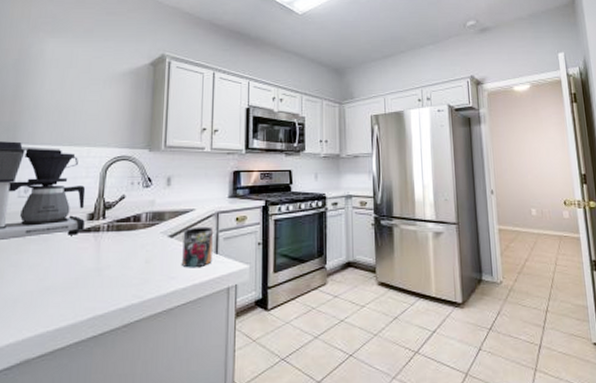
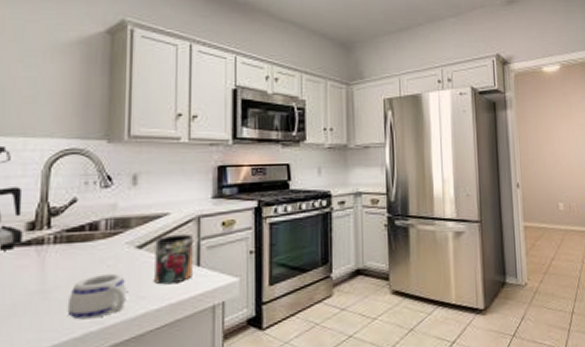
mug: none [115,258,161,294] -> present [67,274,127,320]

